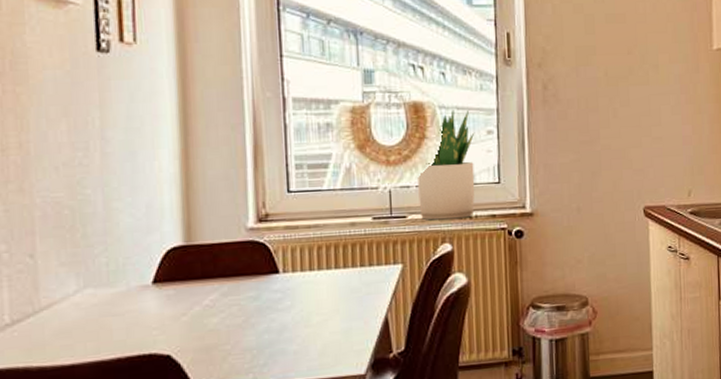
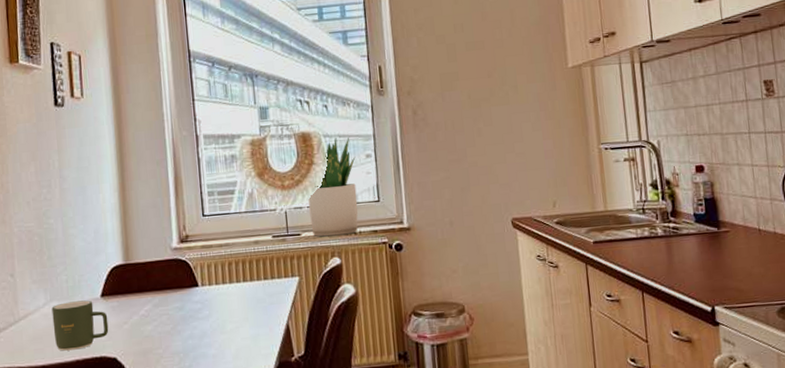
mug: none [85,287,162,348] -> present [51,300,109,351]

